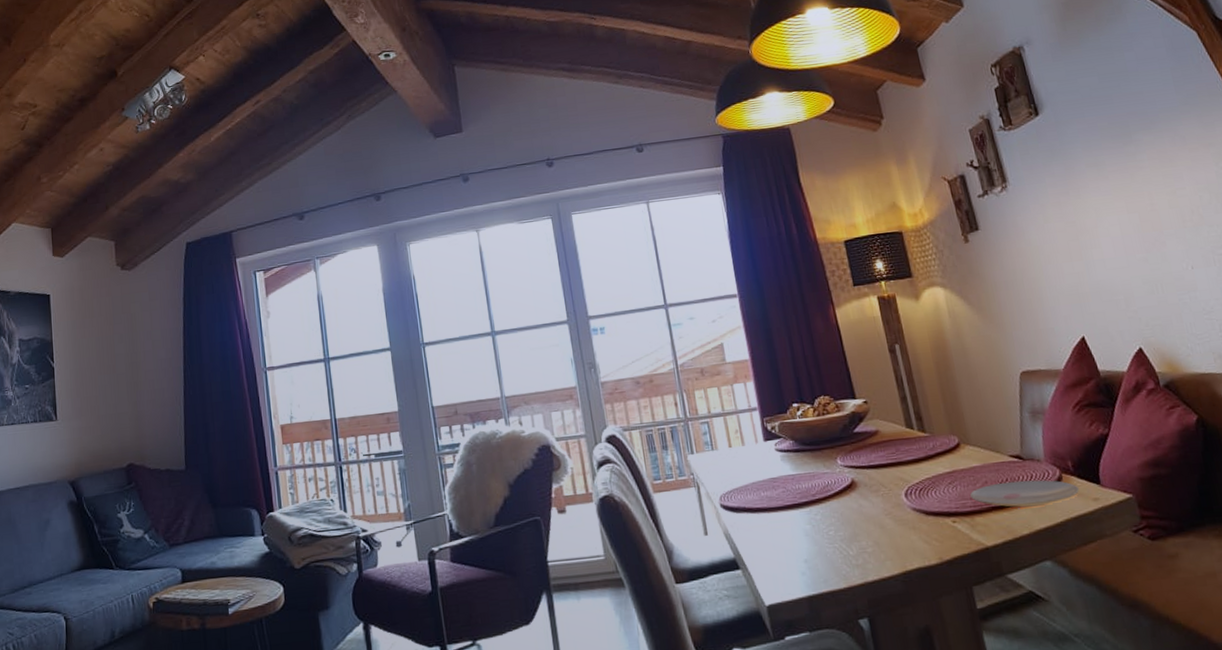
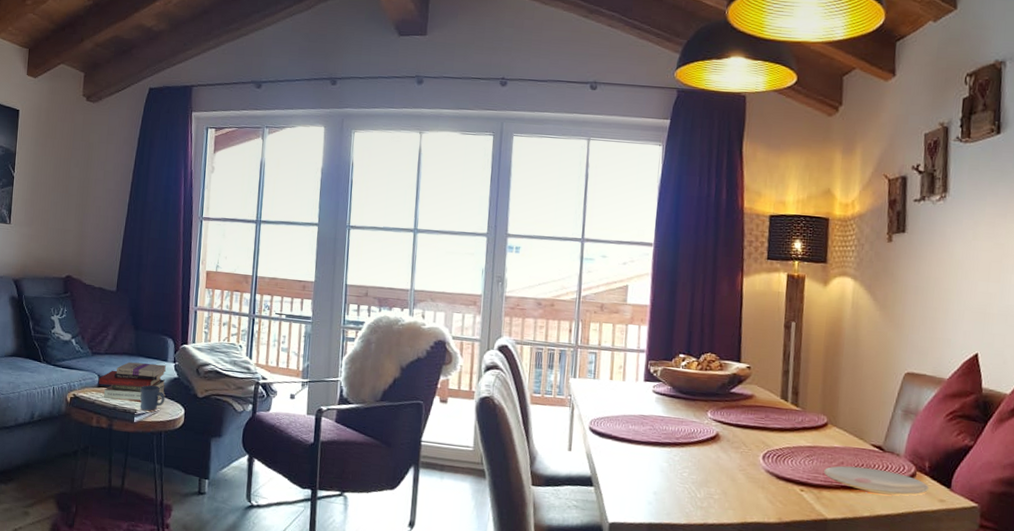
books: none [182,540,259,594] -> present [99,362,167,402]
mug: none [230,566,260,600] -> present [140,385,165,412]

